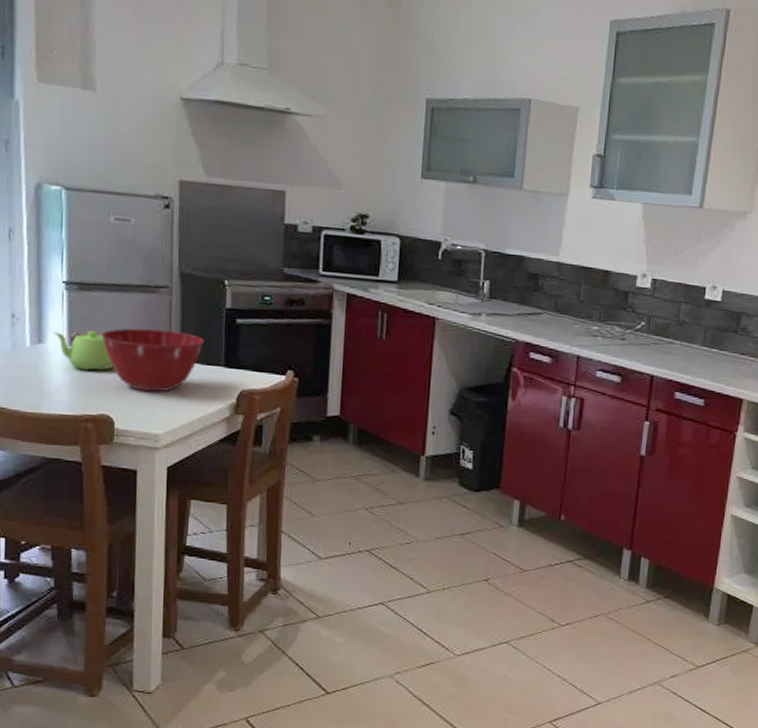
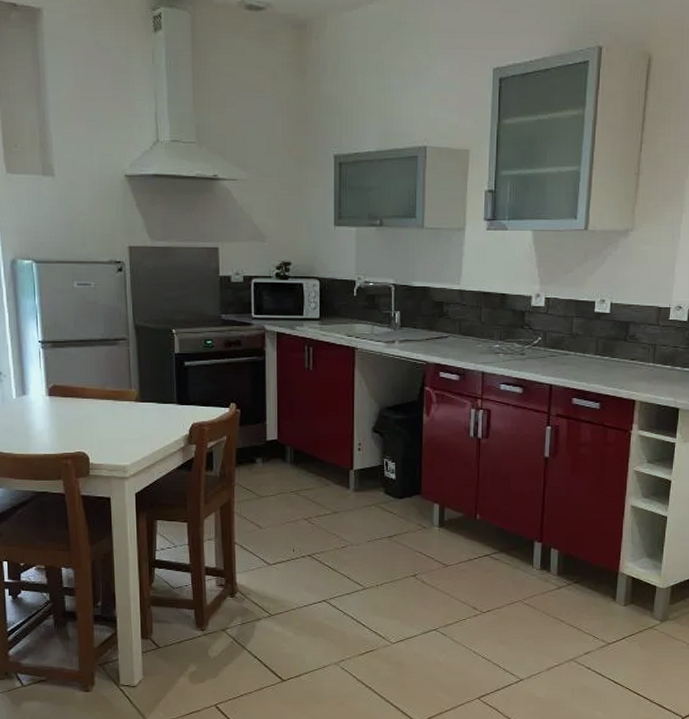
teapot: present [53,330,114,371] -> none [34,381,85,416]
mixing bowl: present [101,327,204,392] -> none [73,376,158,430]

